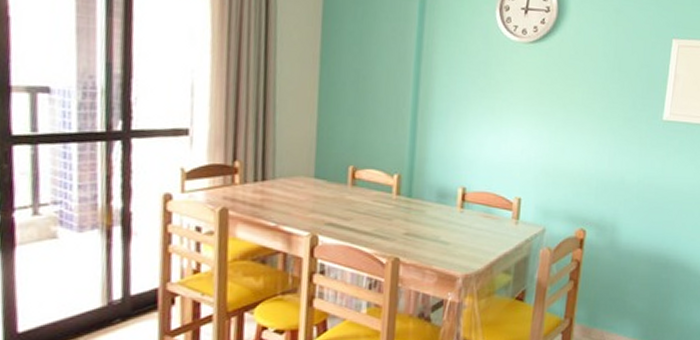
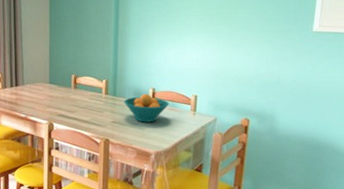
fruit bowl: none [422,194,484,235] -> present [124,93,169,123]

